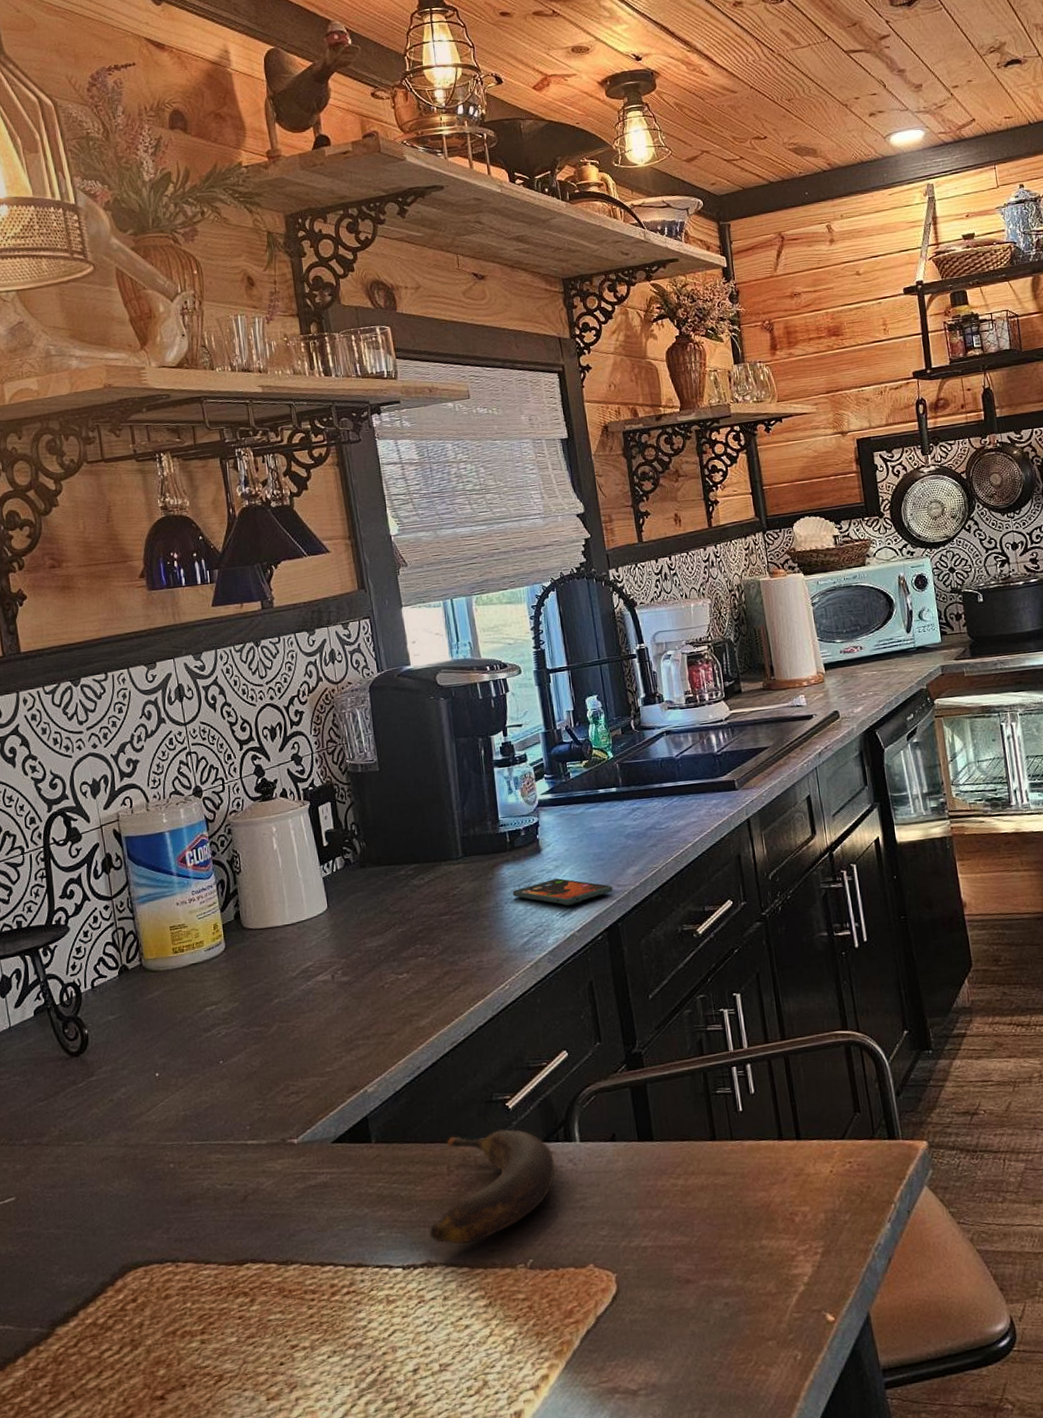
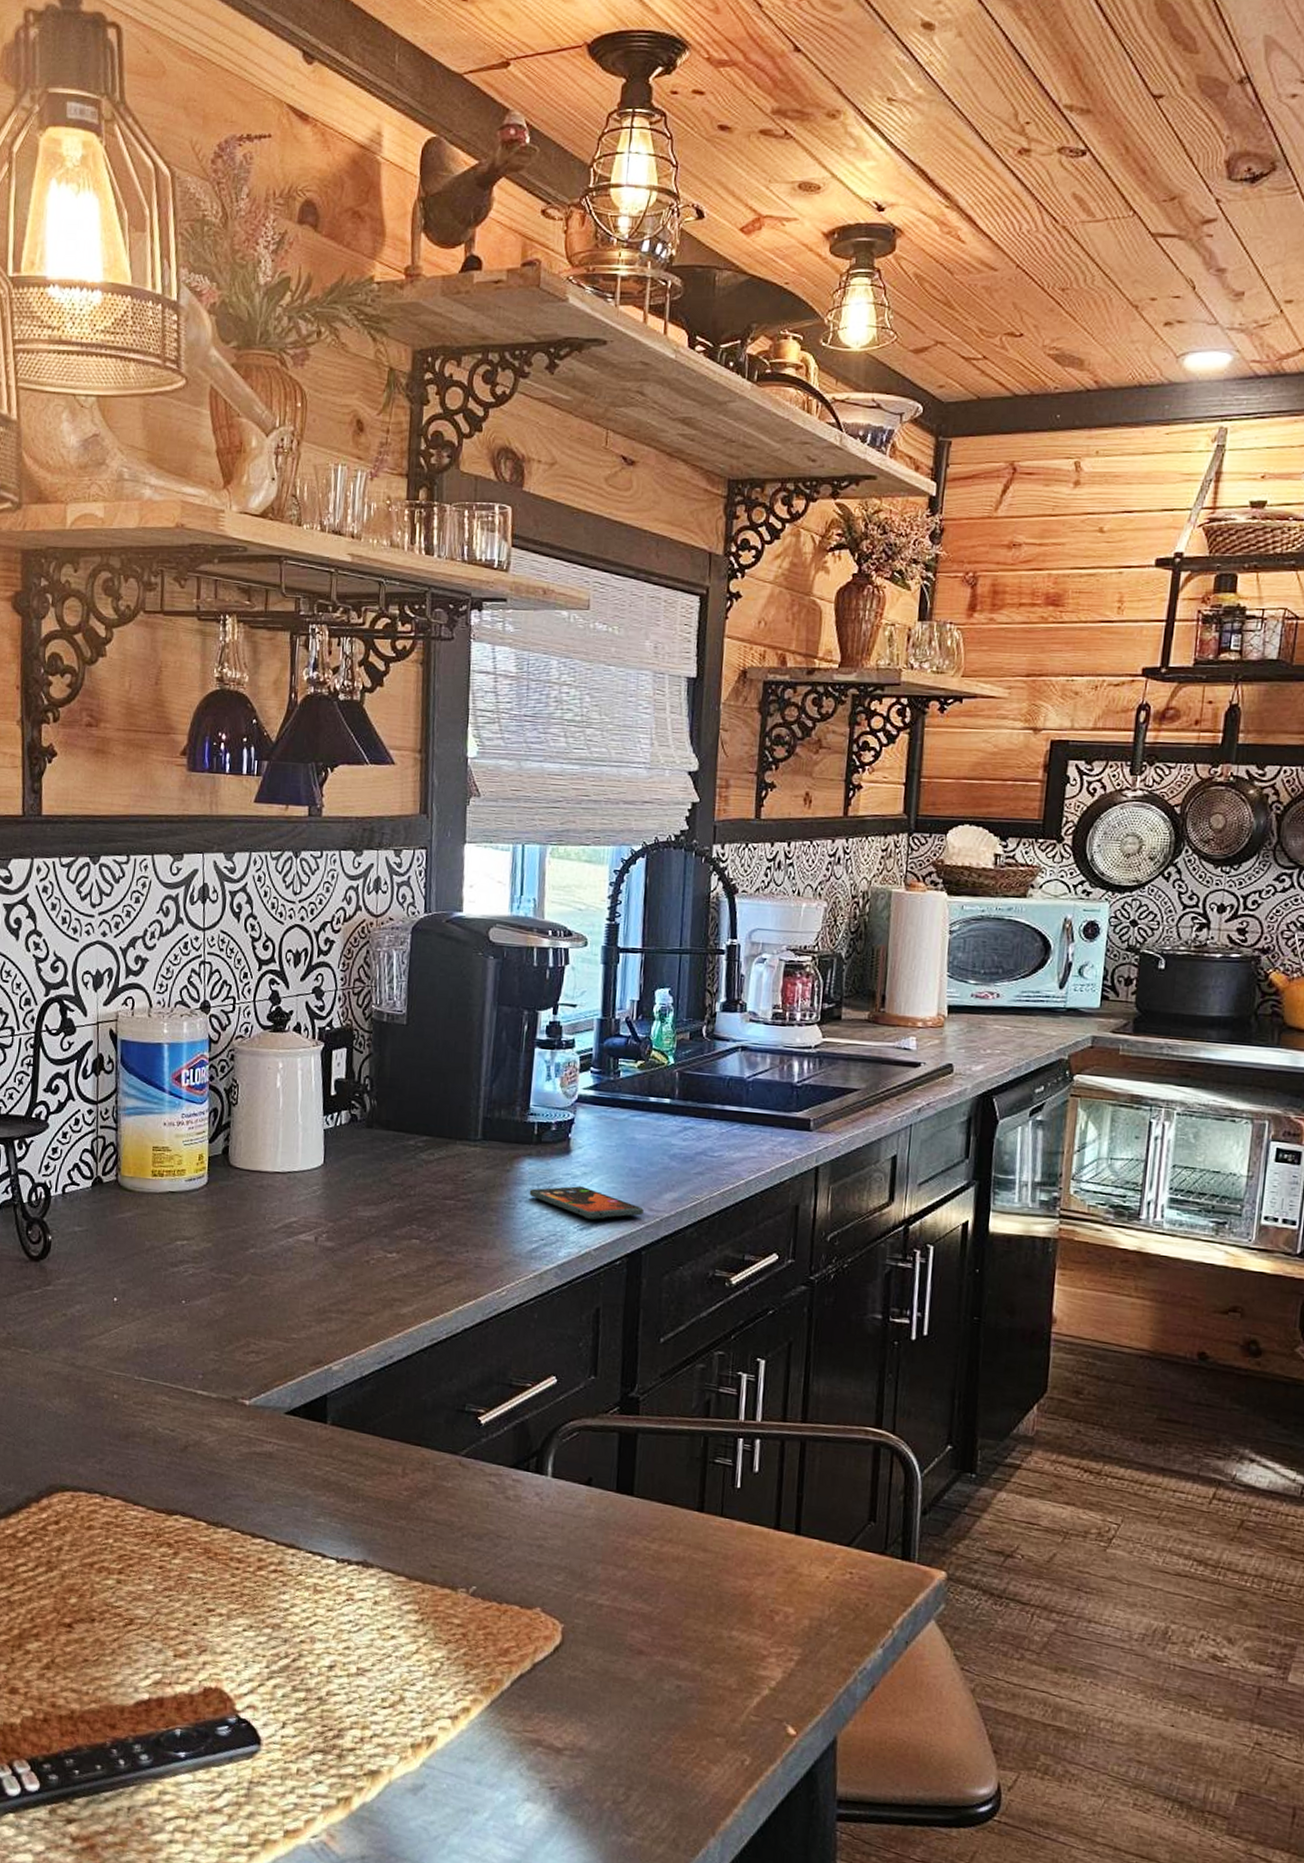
banana: present [429,1129,555,1245] -> none [371,1437,520,1554]

